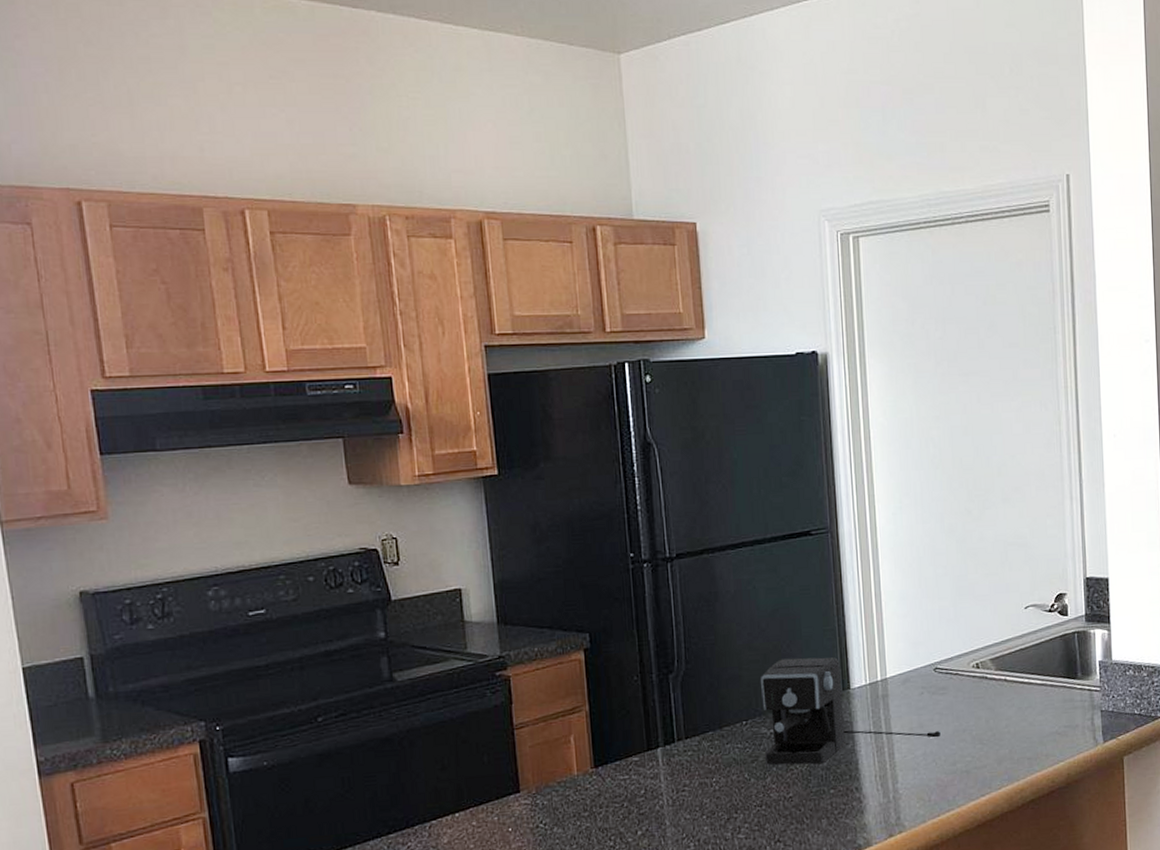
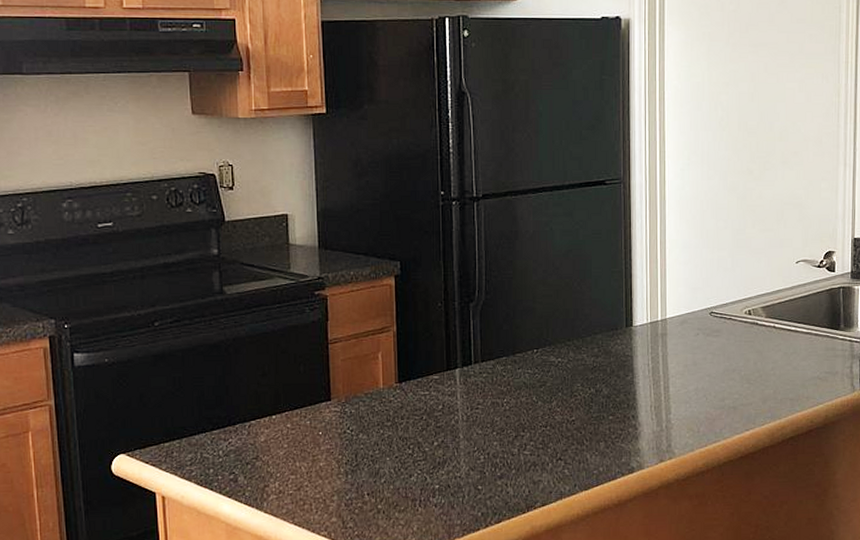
coffee maker: present [760,657,942,765] -> none [551,295,713,393]

